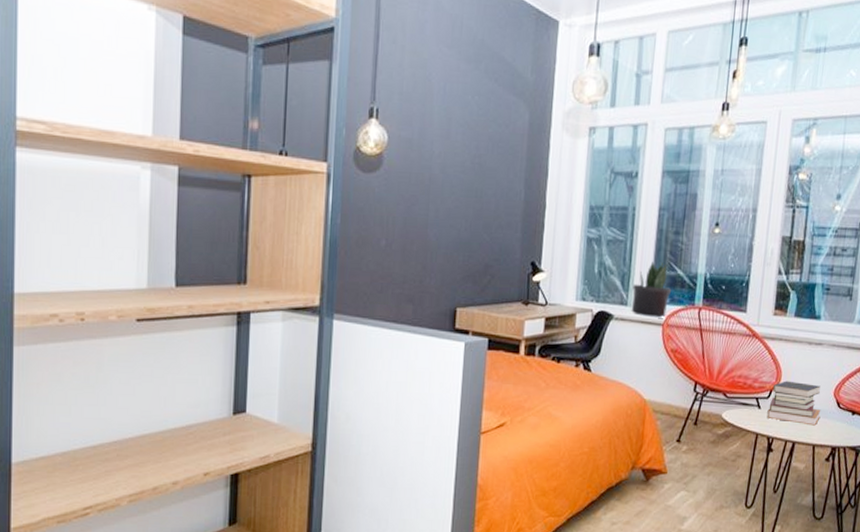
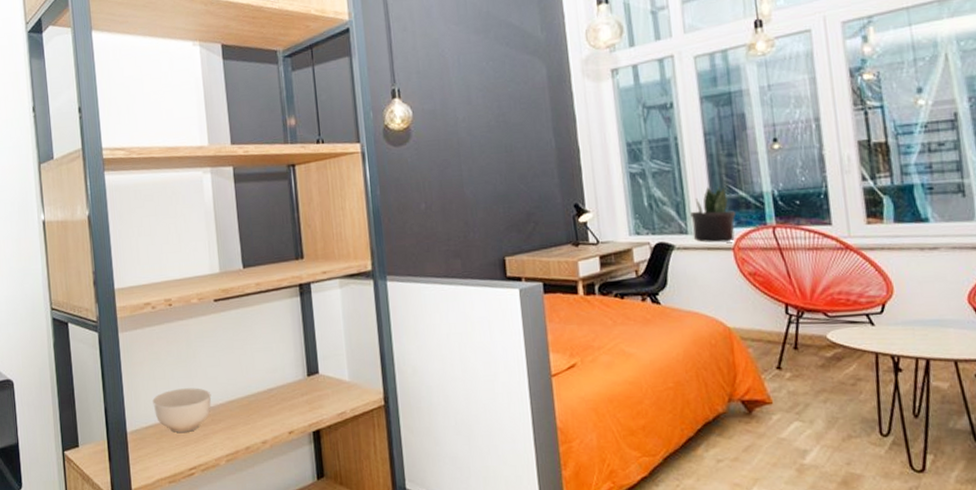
bowl: none [48,417,120,467] -> present [152,388,212,433]
books: present [767,381,821,426] -> none [884,292,957,339]

